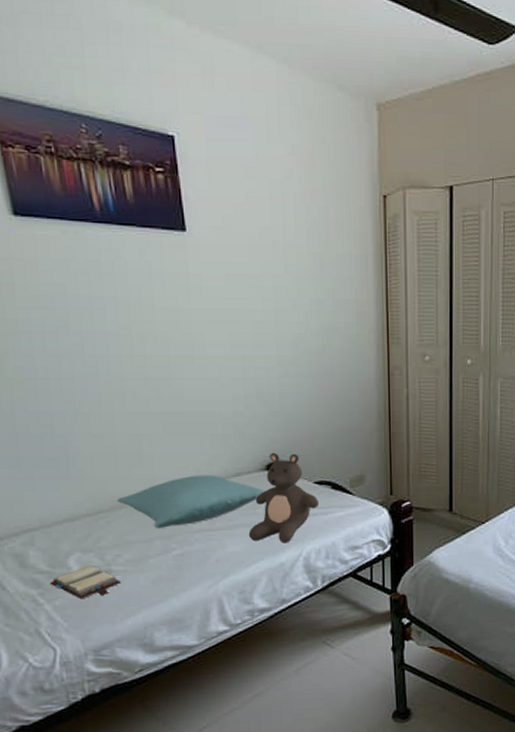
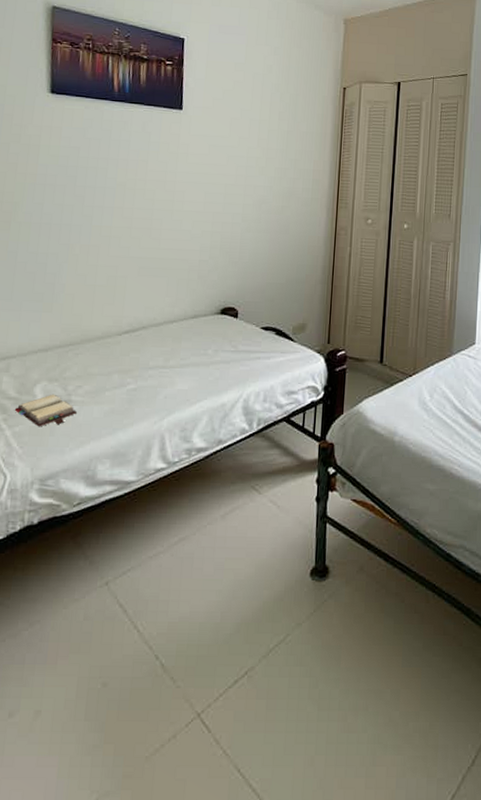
pillow: present [117,474,264,528] -> none [87,315,216,363]
teddy bear: present [248,452,320,543] -> none [196,298,264,384]

